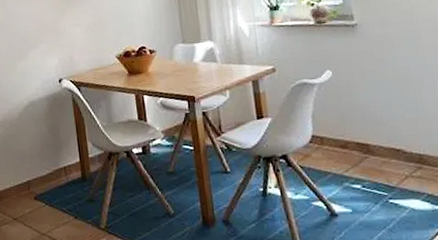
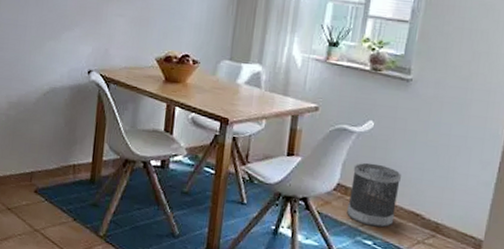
wastebasket: none [323,109,377,170] -> present [347,162,401,228]

